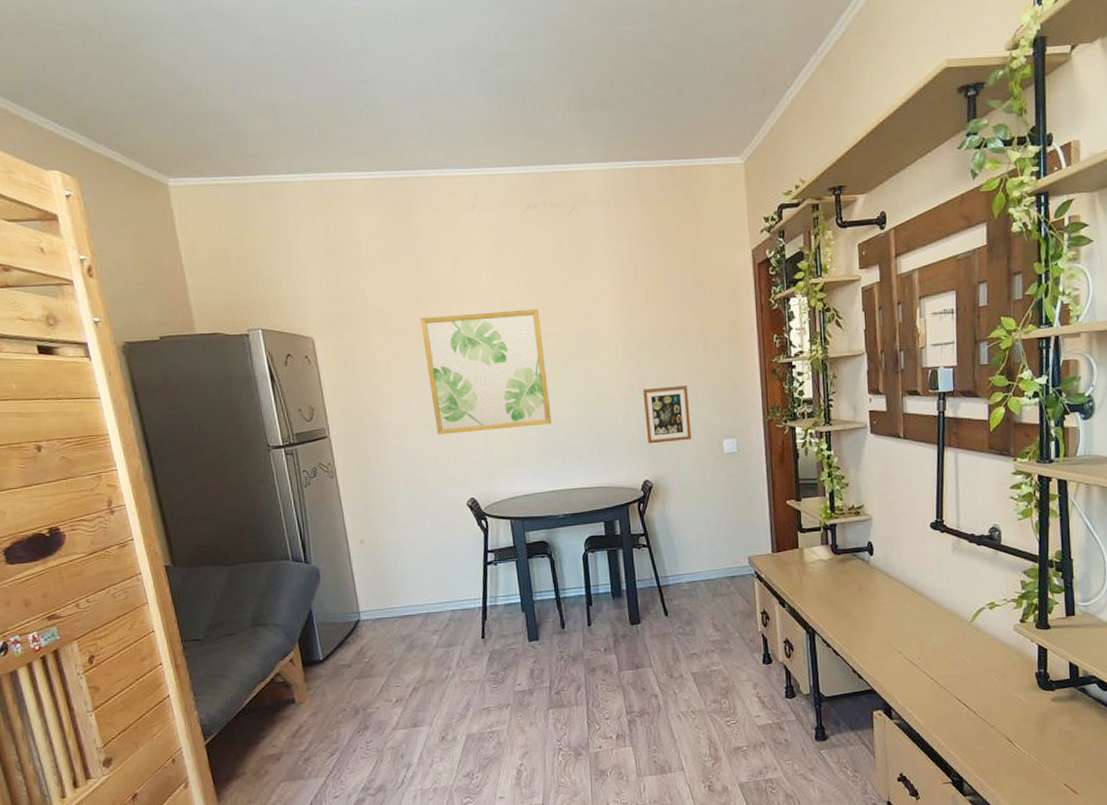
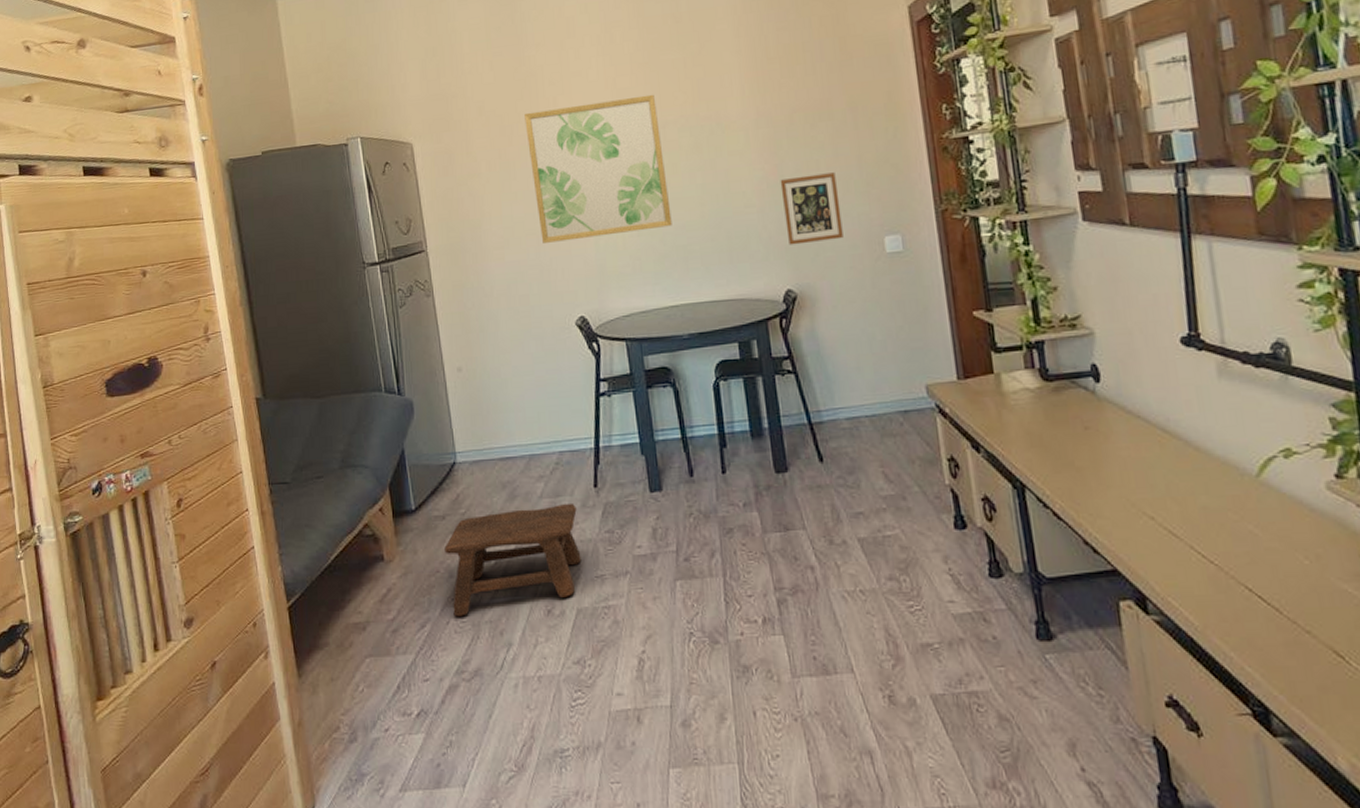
stool: none [350,652,471,745] -> present [444,504,582,617]

